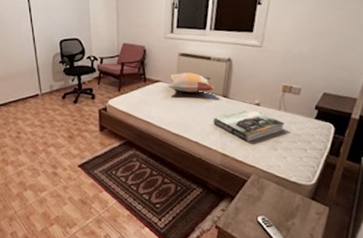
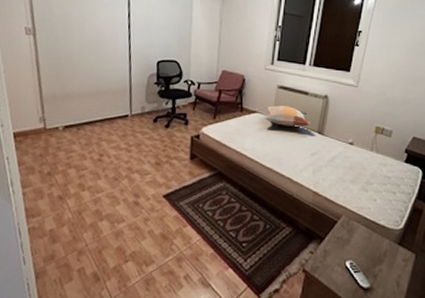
book: present [213,108,284,142] -> none [307,146,375,181]

